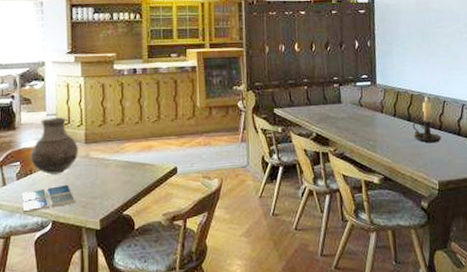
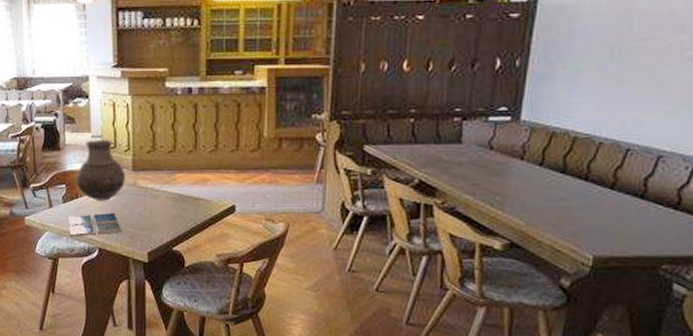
candle holder: present [412,96,442,143] -> none [567,141,612,206]

